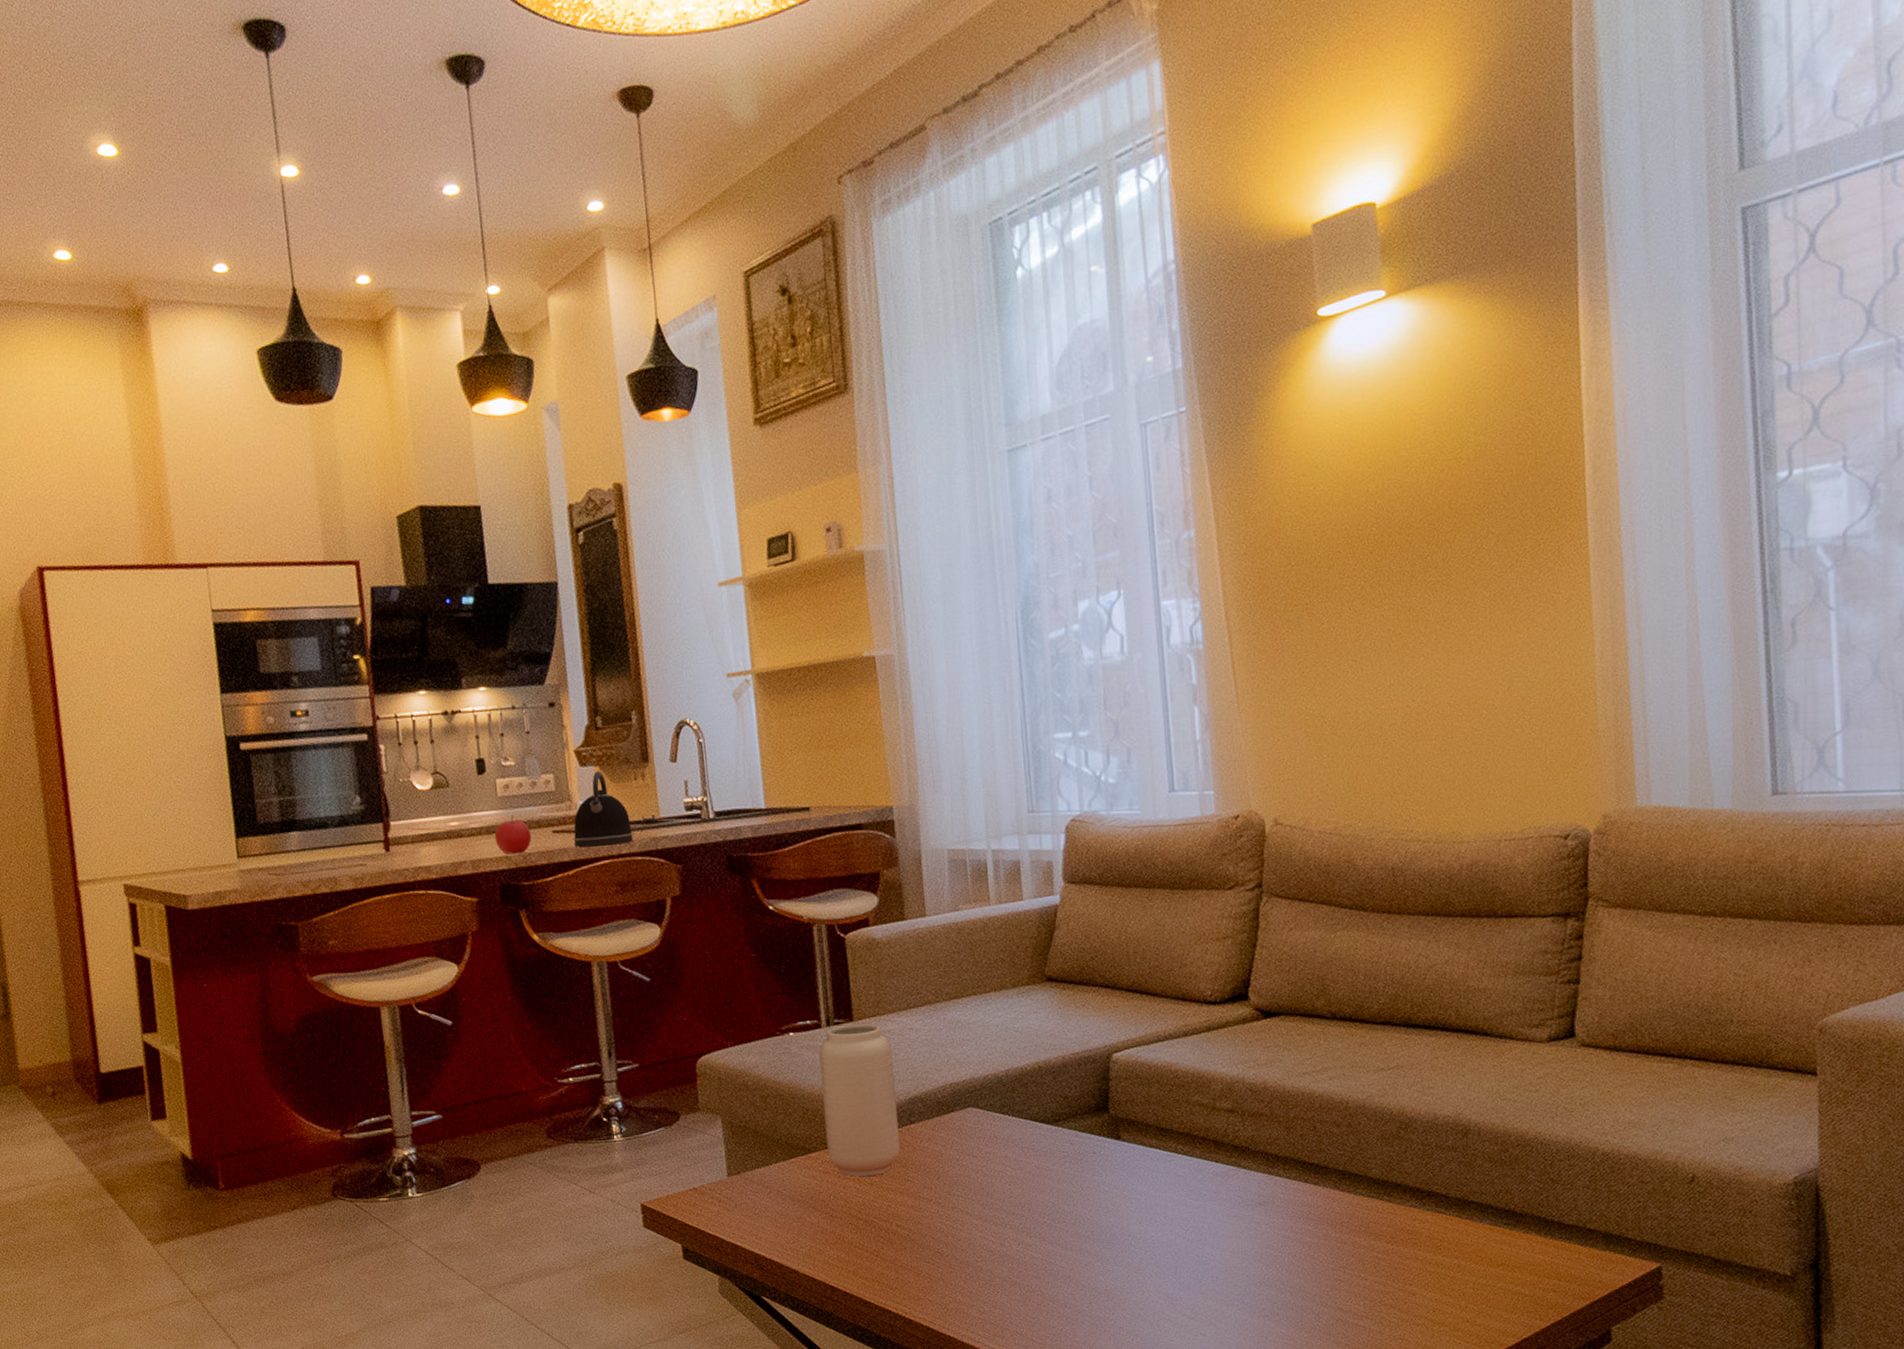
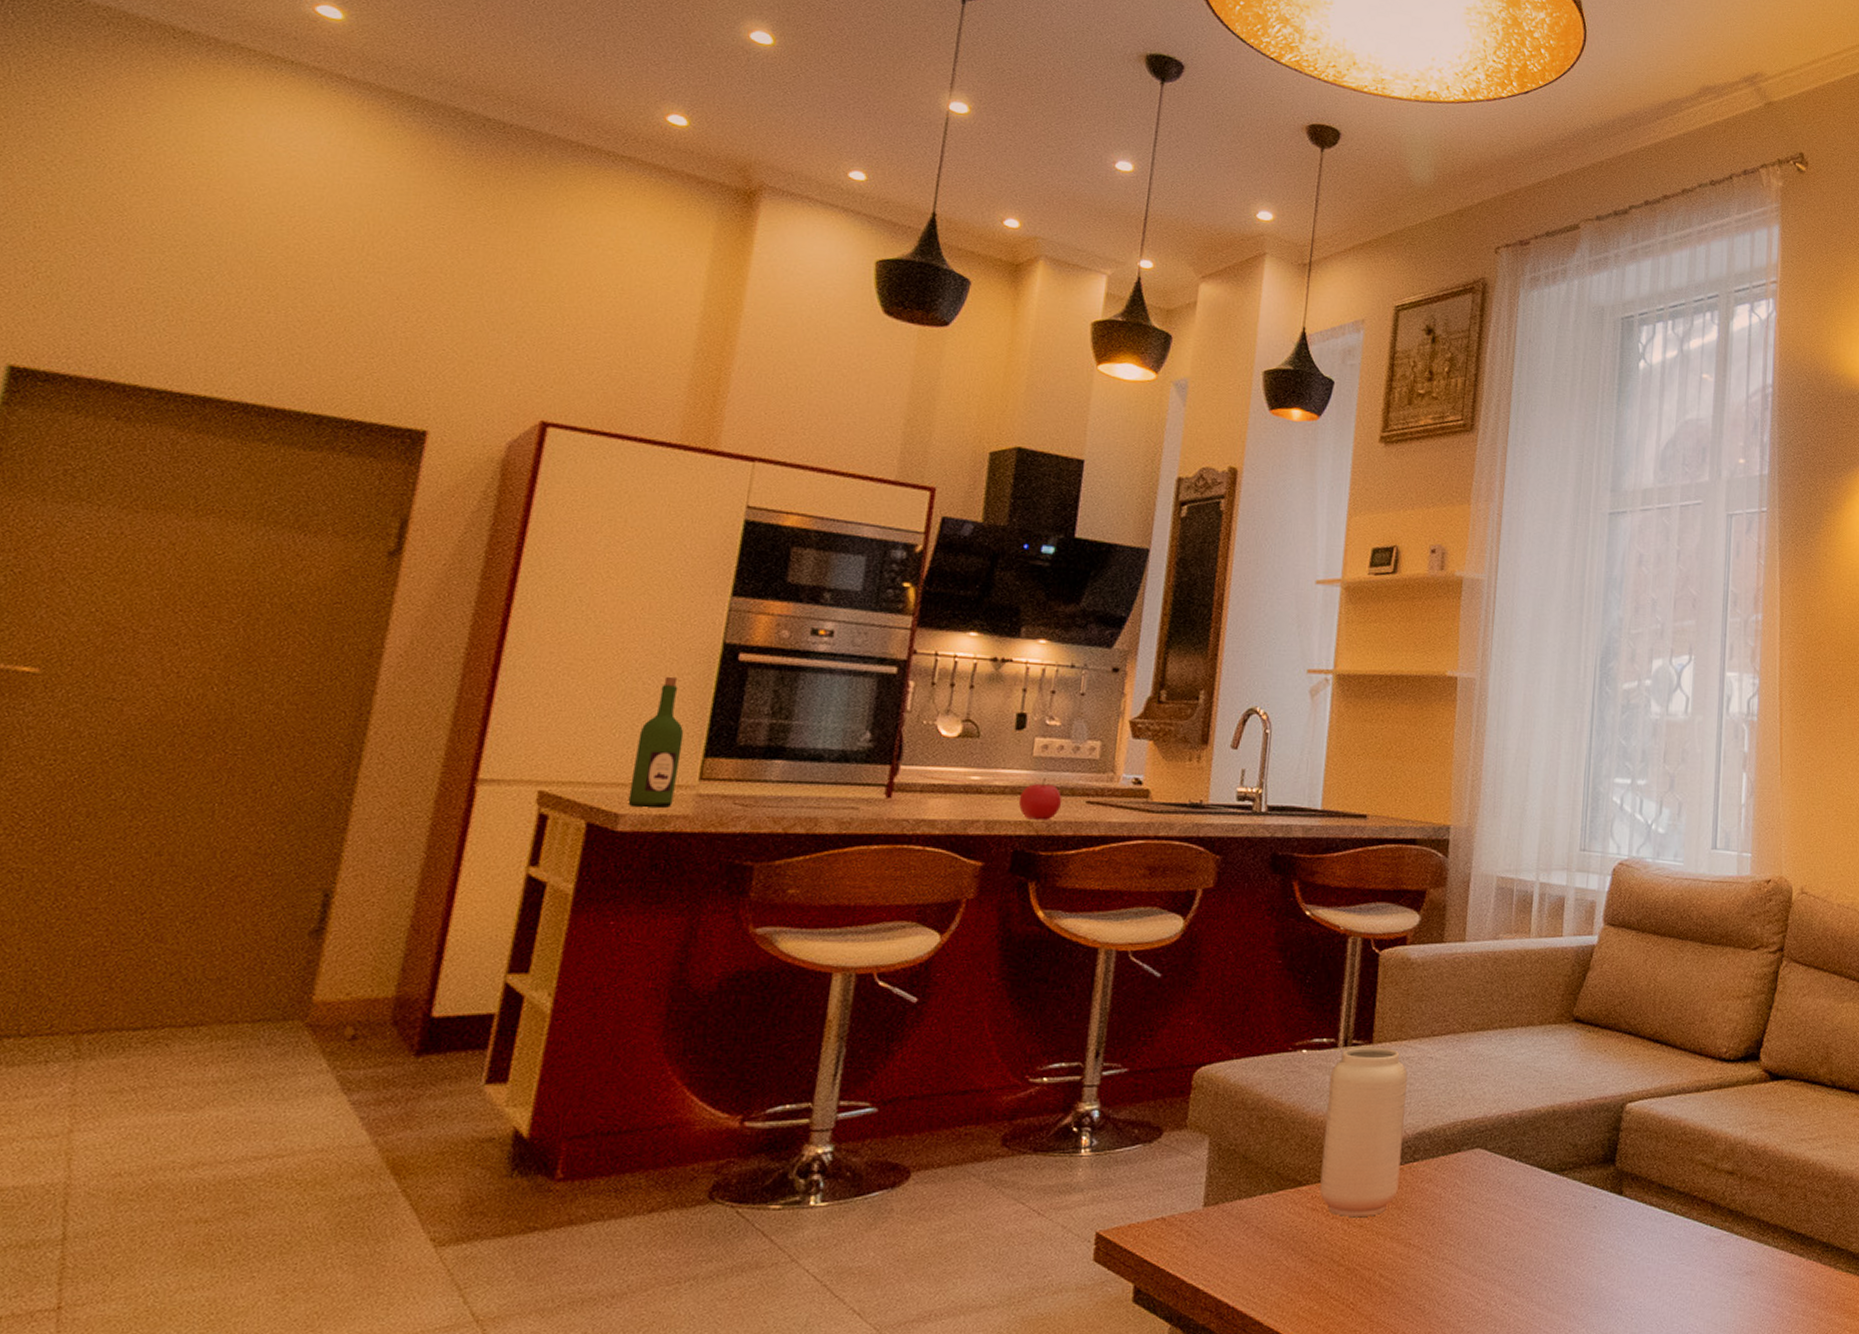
wine bottle: none [183,772,223,889] -> present [627,676,684,809]
kettle: present [573,771,634,847] -> none [1108,746,1177,826]

